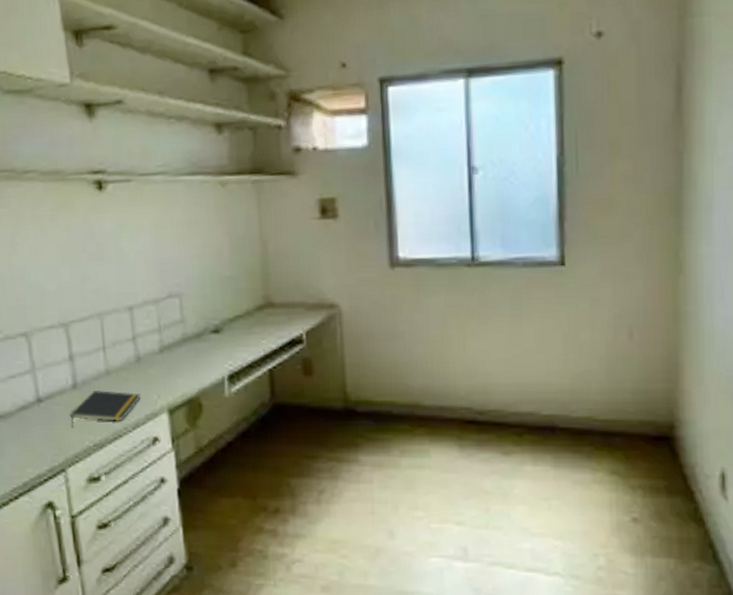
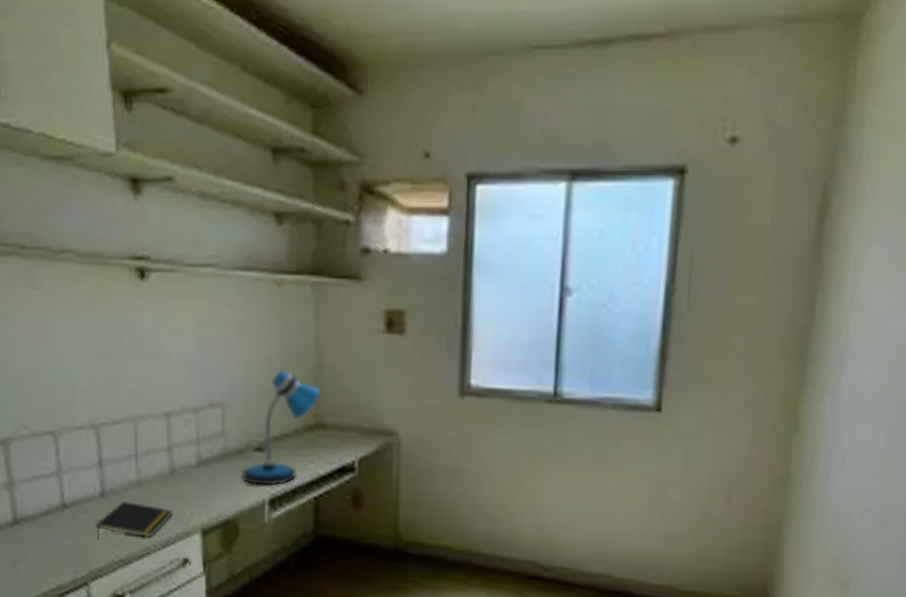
desk lamp: none [201,258,268,364] -> present [242,369,321,486]

